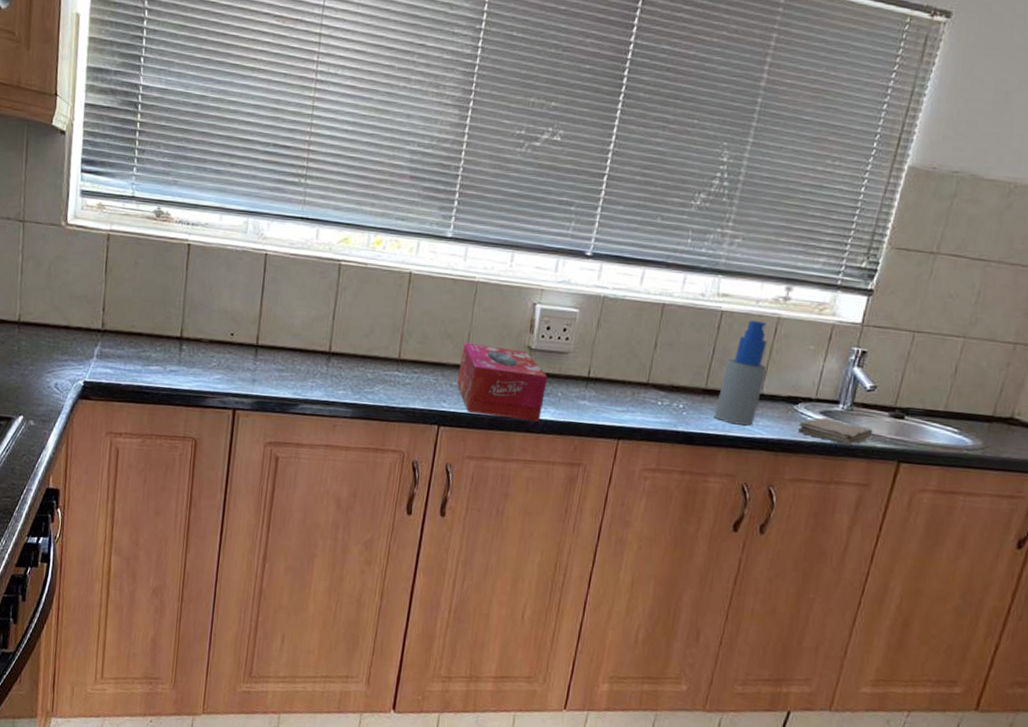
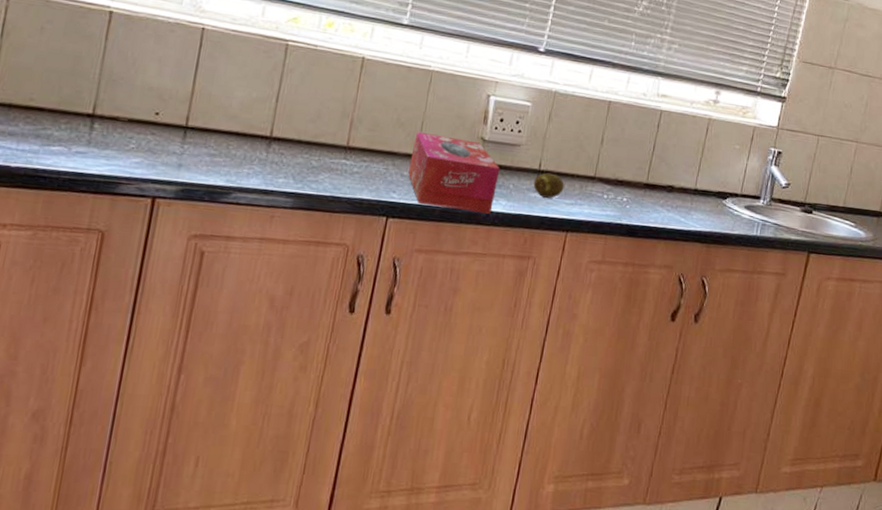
fruit: none [582,379,615,406] -> present [533,172,564,198]
spray bottle: present [714,321,767,426] -> none [654,120,700,219]
washcloth: present [797,417,873,445] -> none [726,212,788,238]

